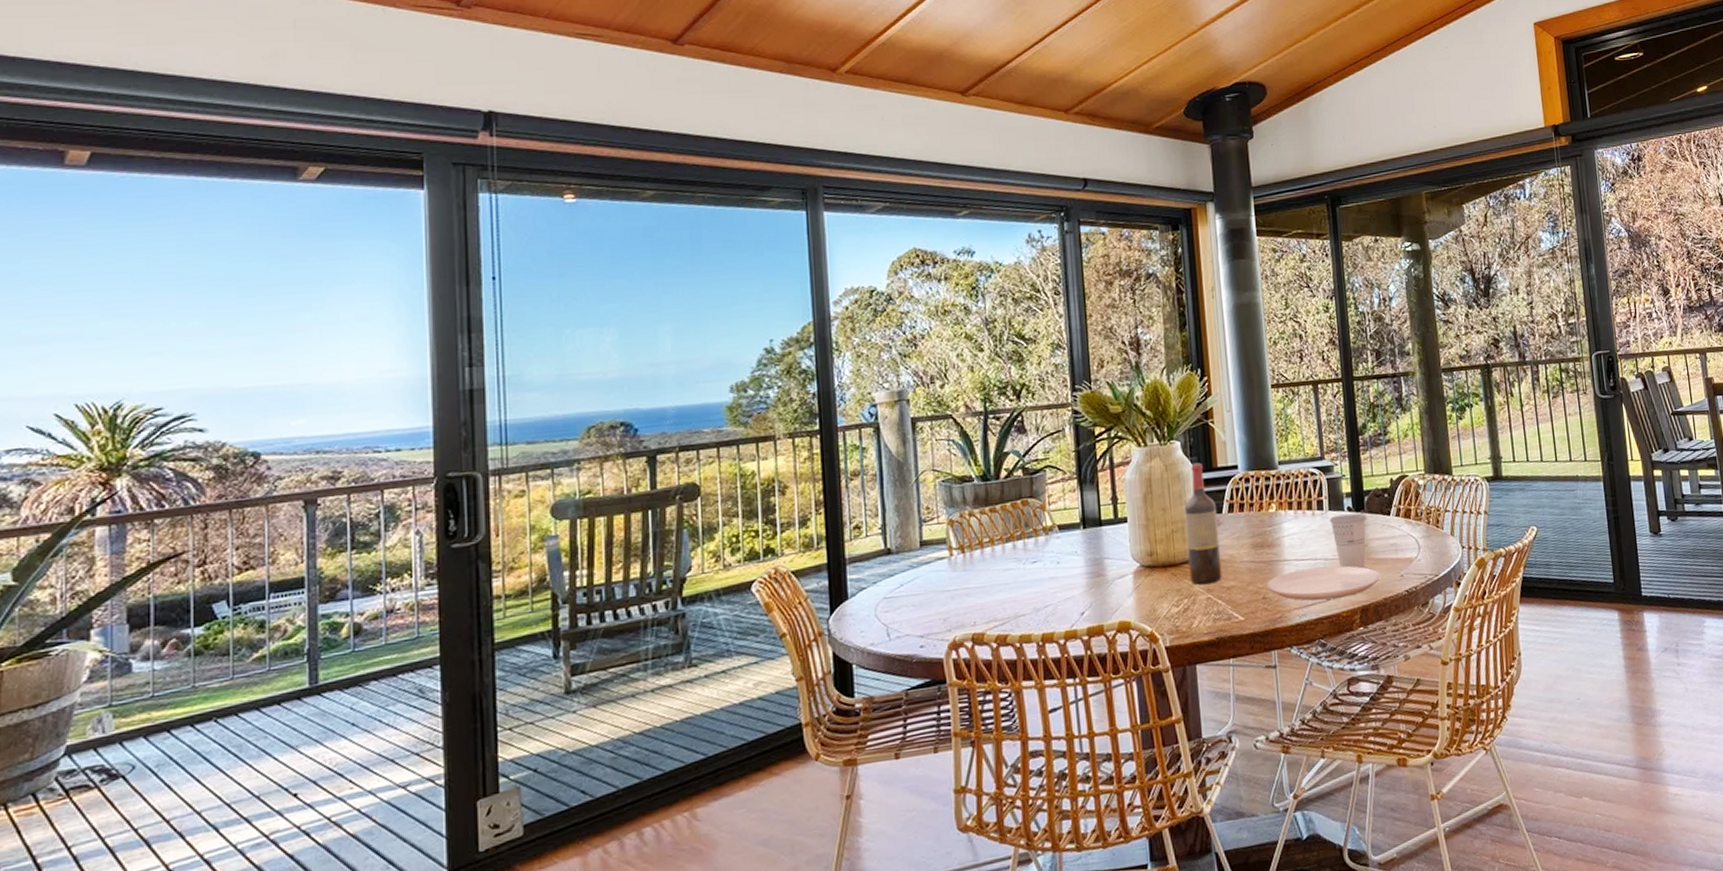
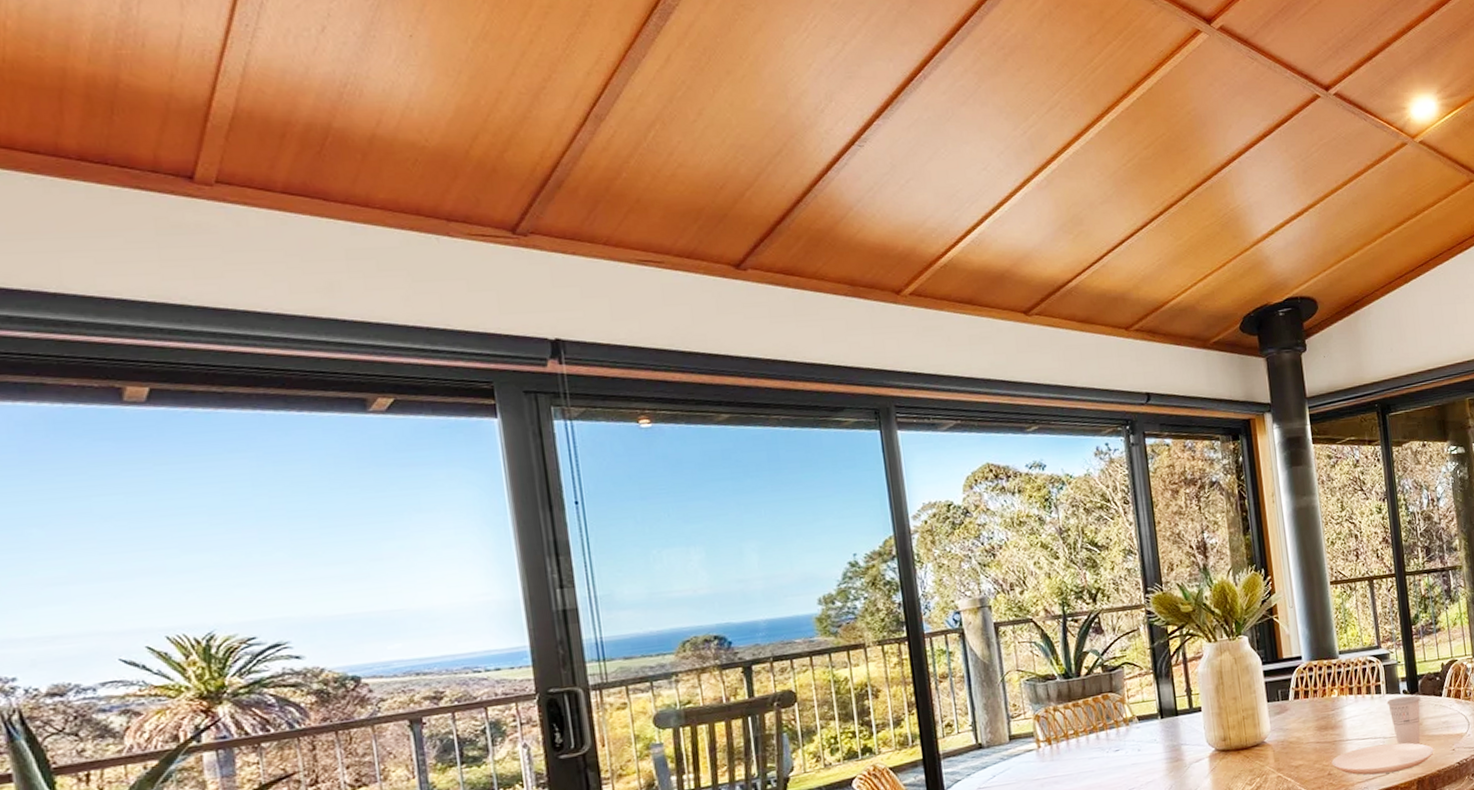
wine bottle: present [1184,462,1222,584] -> none [1253,655,1291,765]

